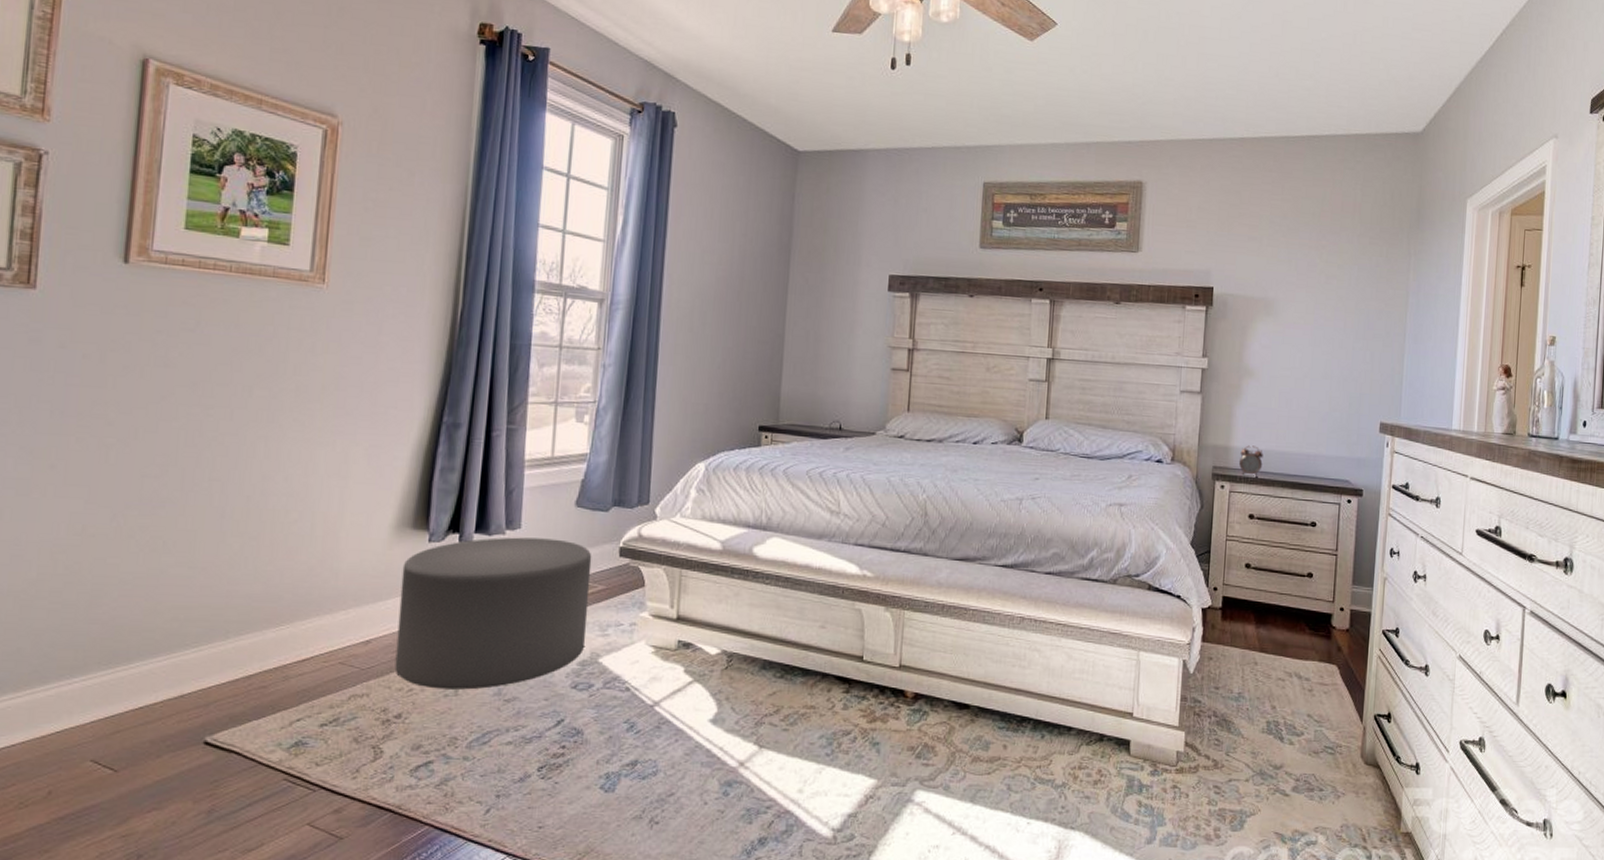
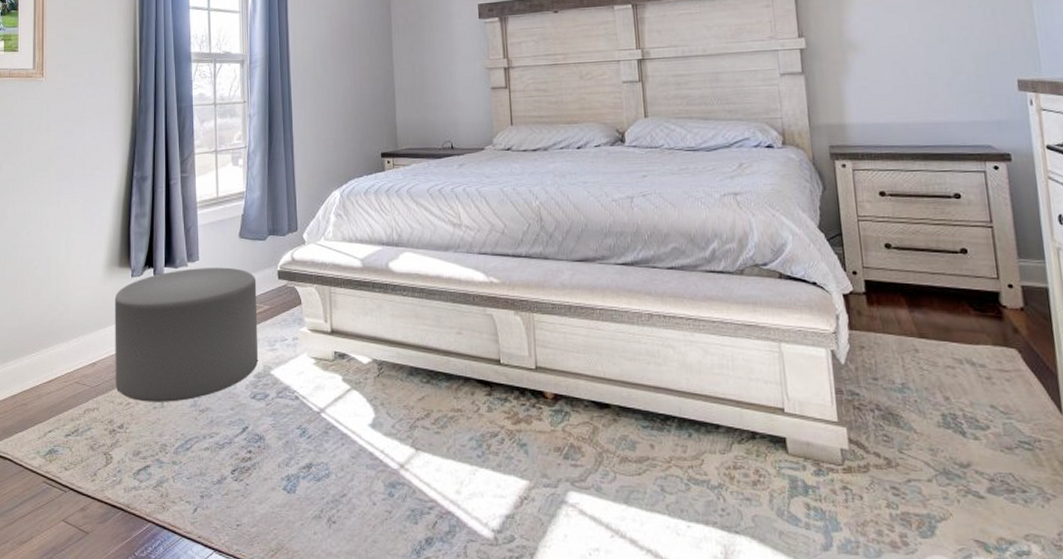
alarm clock: present [1238,445,1263,477] -> none [857,120,886,152]

